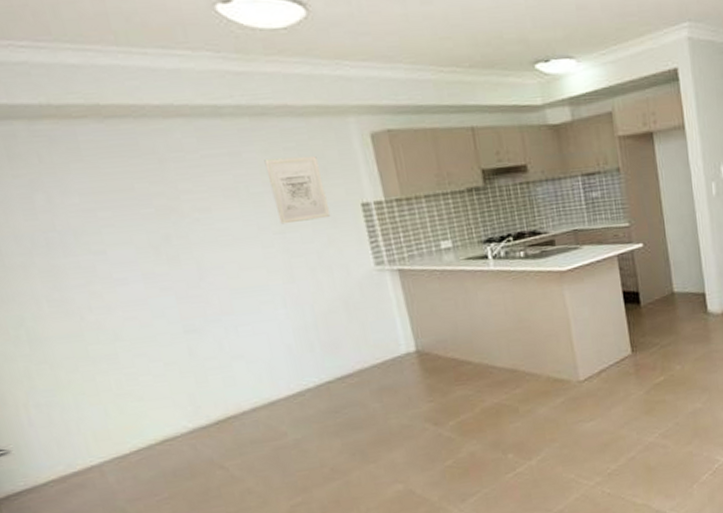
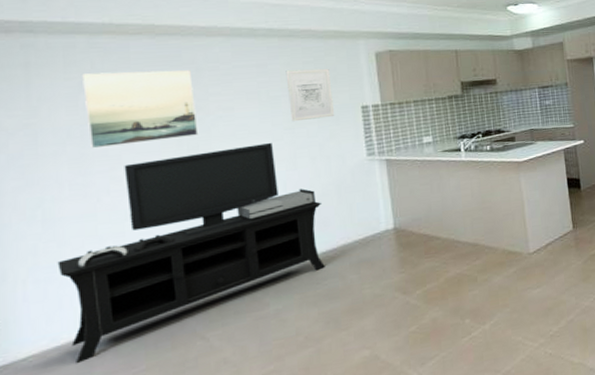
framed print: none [31,162,177,260] -> present [82,70,199,149]
media console: none [54,249,342,490] -> present [57,142,325,364]

